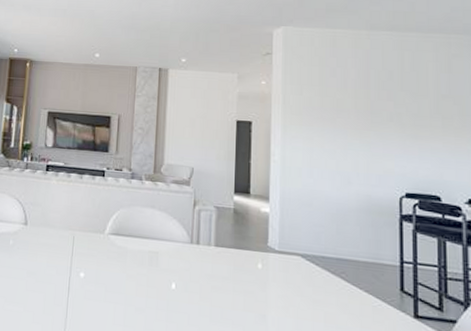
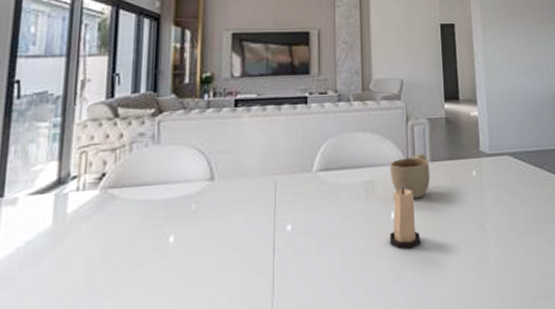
candle: none [169,263,199,319] -> present [390,186,421,249]
cup: none [174,236,213,277] -> present [390,152,430,199]

